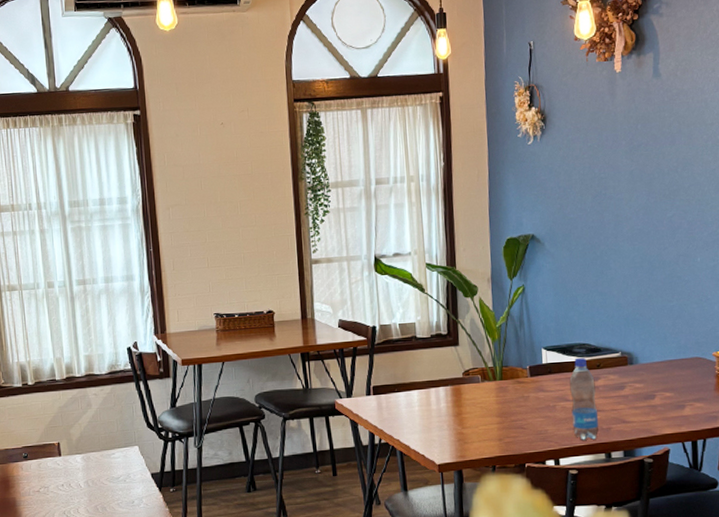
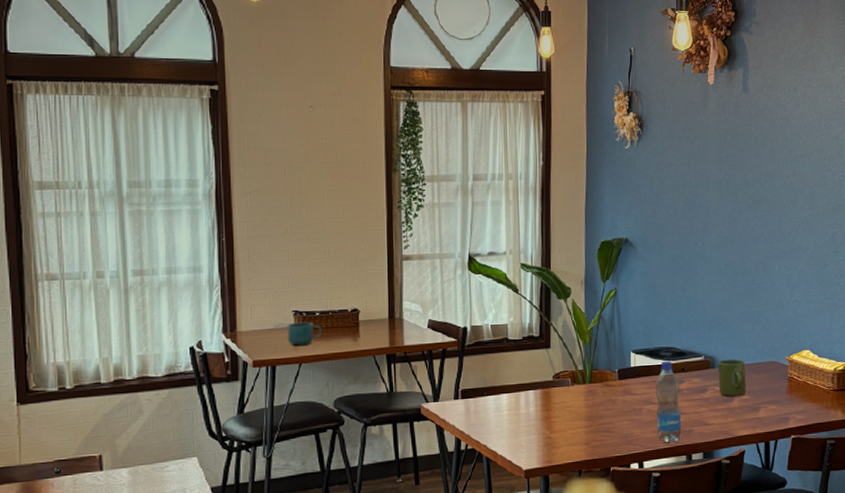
cup: none [209,323,241,346] -> present [287,322,322,346]
cup: none [636,355,670,395] -> present [718,359,747,397]

